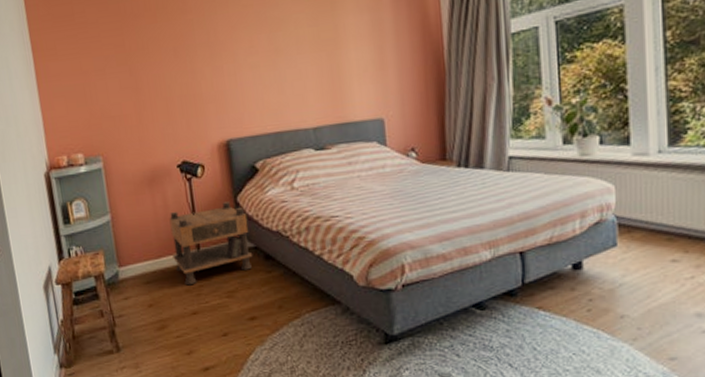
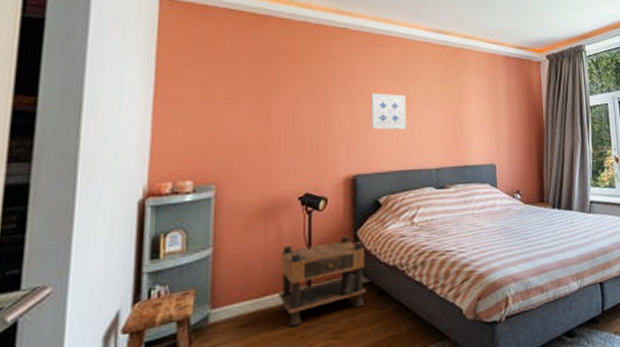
wall art: none [234,46,276,89] -> present [370,93,406,130]

